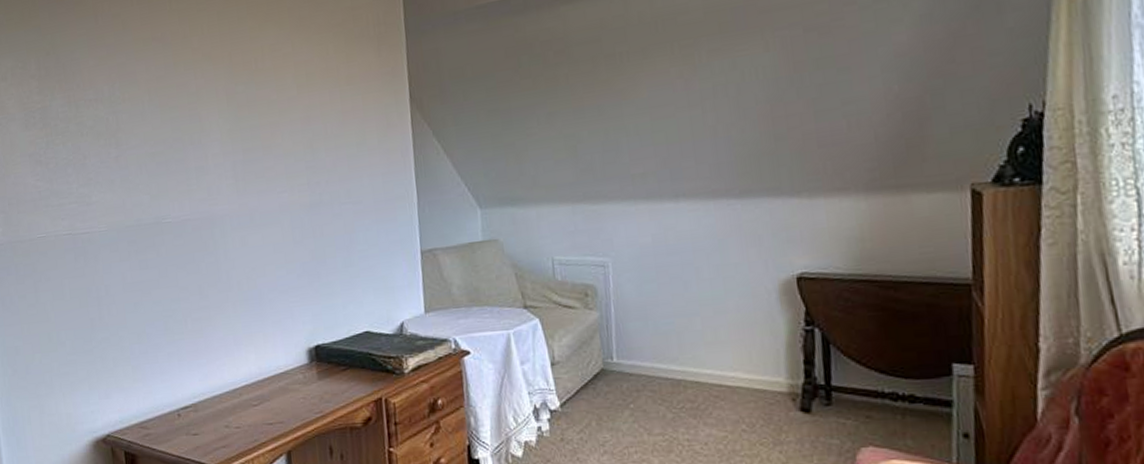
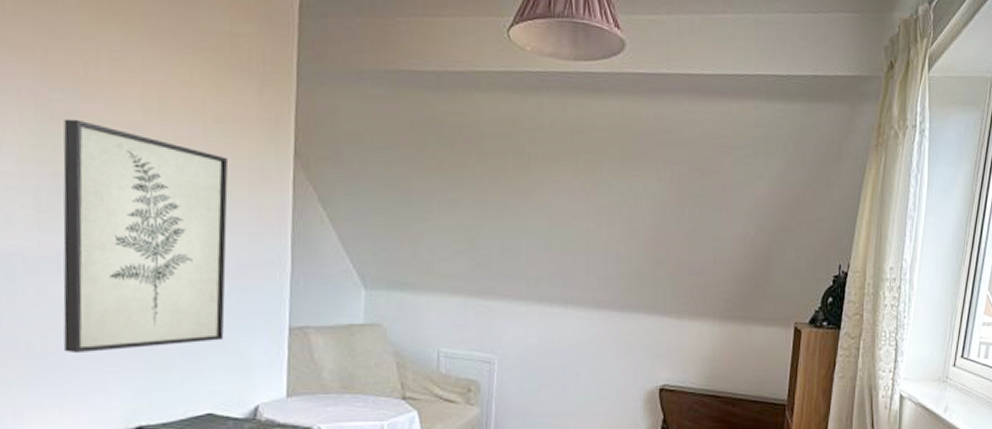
wall art: none [246,103,371,289] -> present [63,118,229,354]

